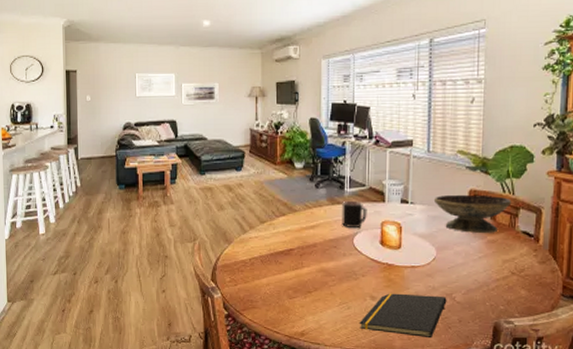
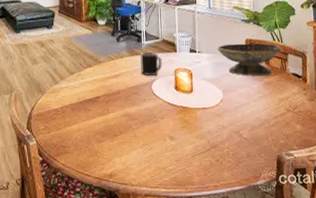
notepad: present [359,293,447,339] -> none [161,133,236,173]

